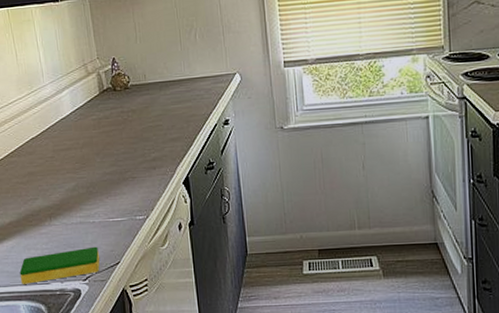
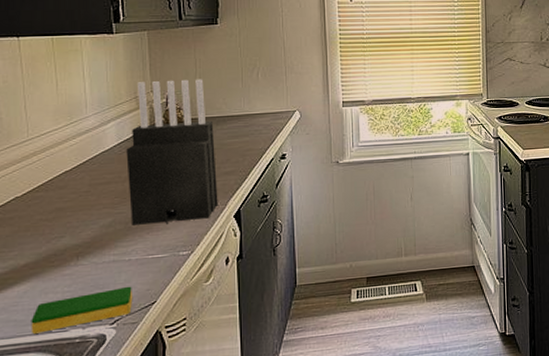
knife block: none [81,43,168,190] -> present [126,79,218,225]

